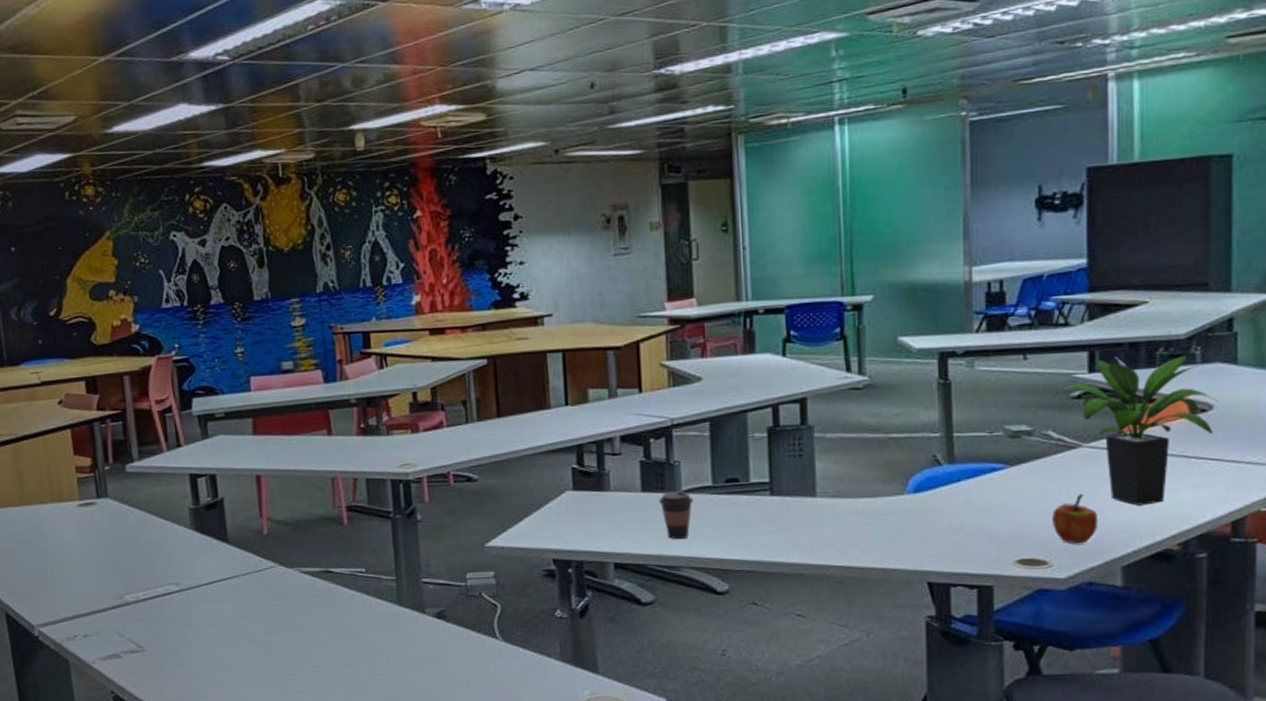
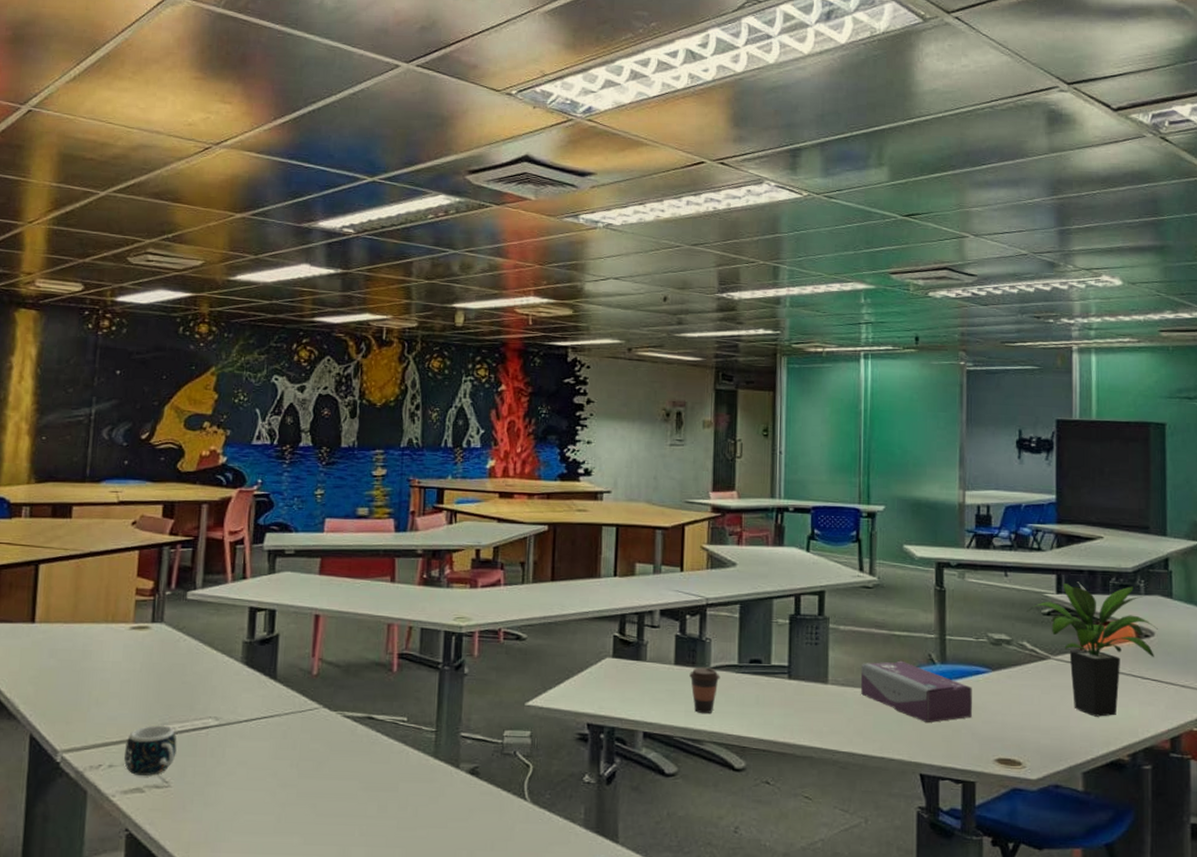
mug: none [95,594,145,643] -> present [124,725,177,777]
tissue box: none [853,464,987,529] -> present [860,660,972,723]
apple: present [1052,495,1099,543] -> none [1026,702,1064,747]

